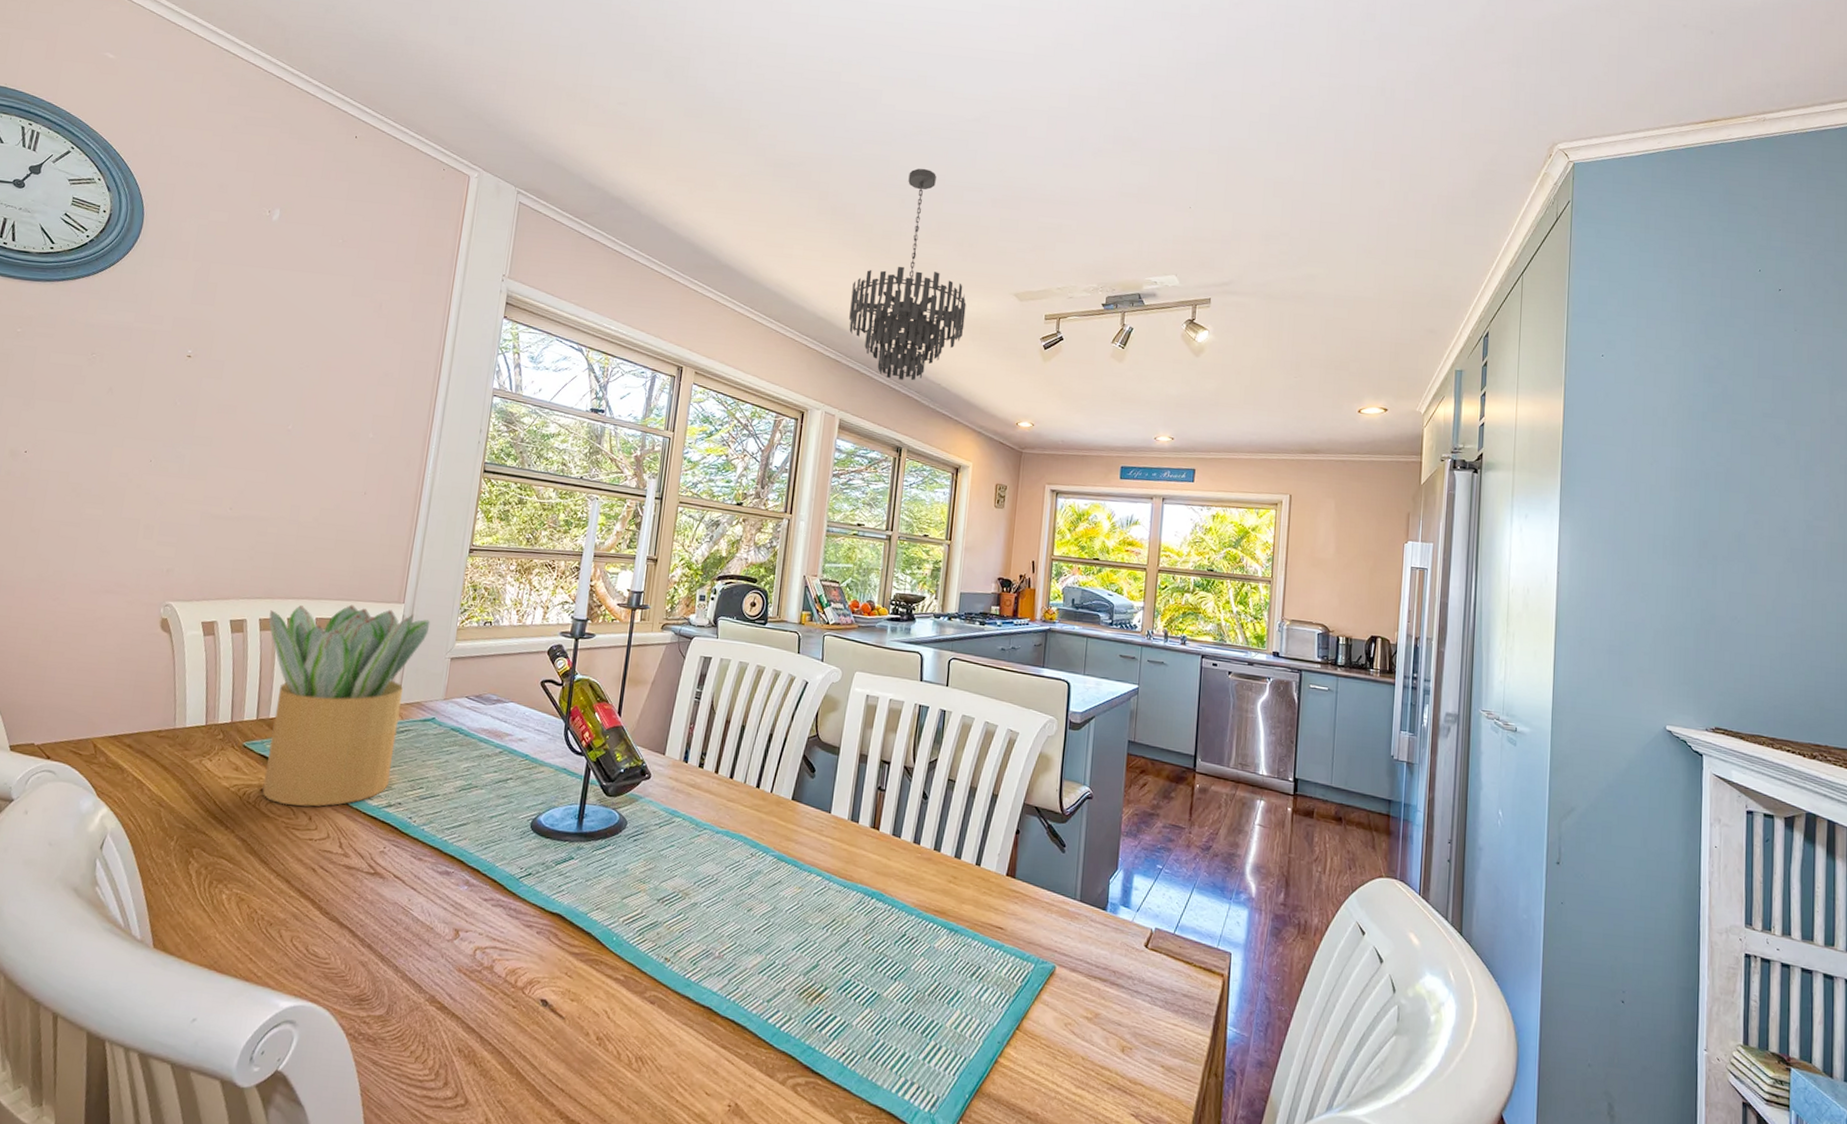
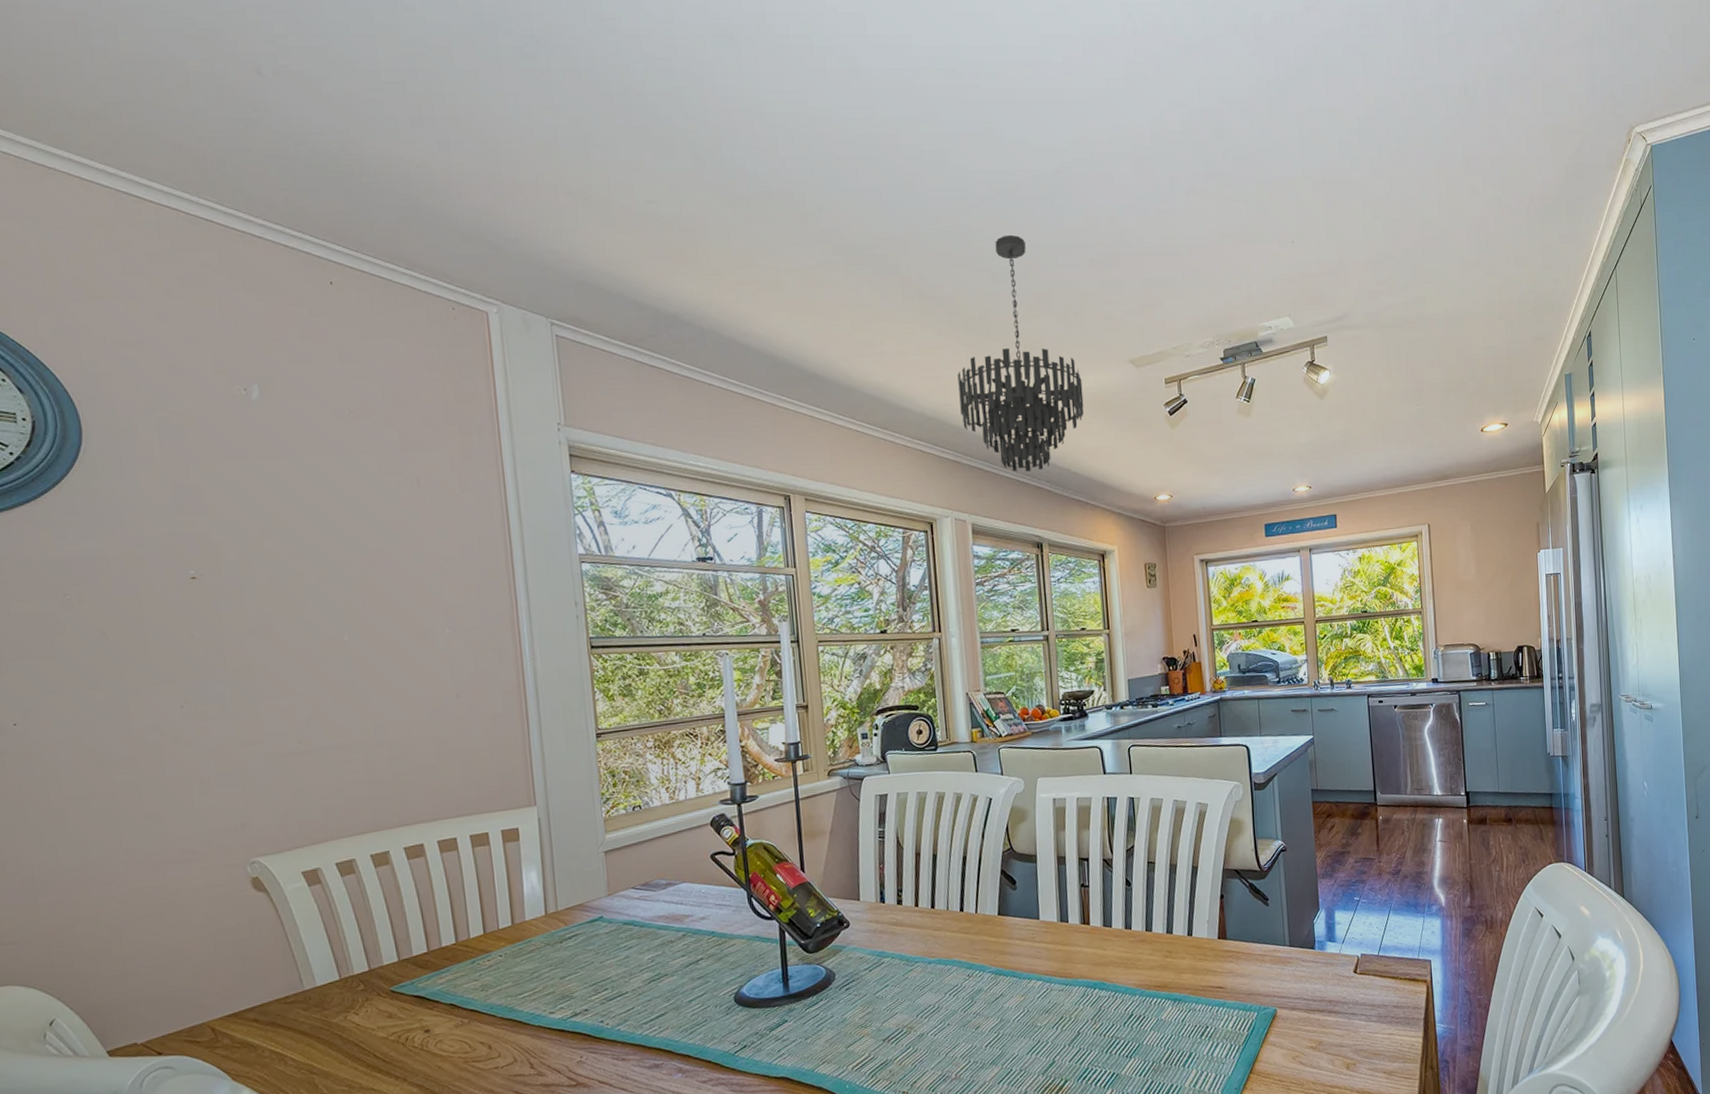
potted plant: present [262,604,431,807] -> none [381,814,572,1041]

